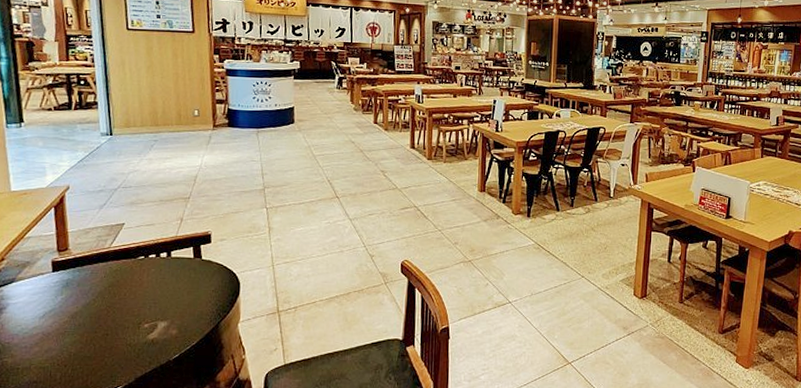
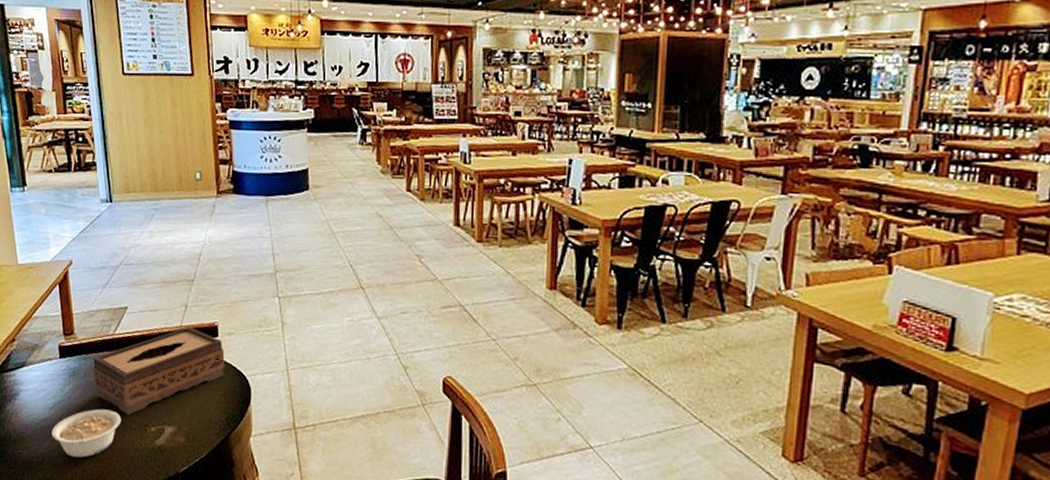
legume: none [40,313,115,359] -> present [51,409,122,458]
tissue box: none [86,236,217,316] -> present [92,326,225,415]

